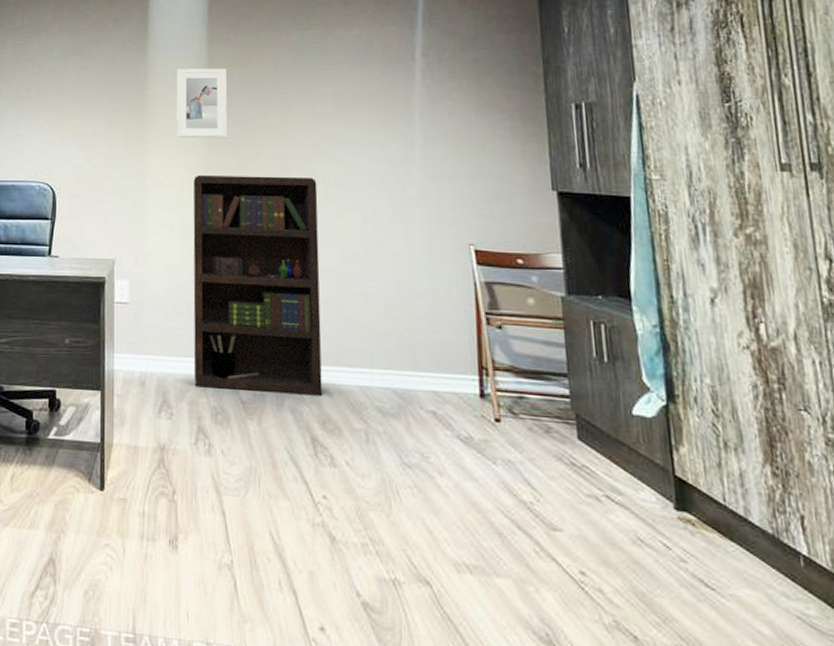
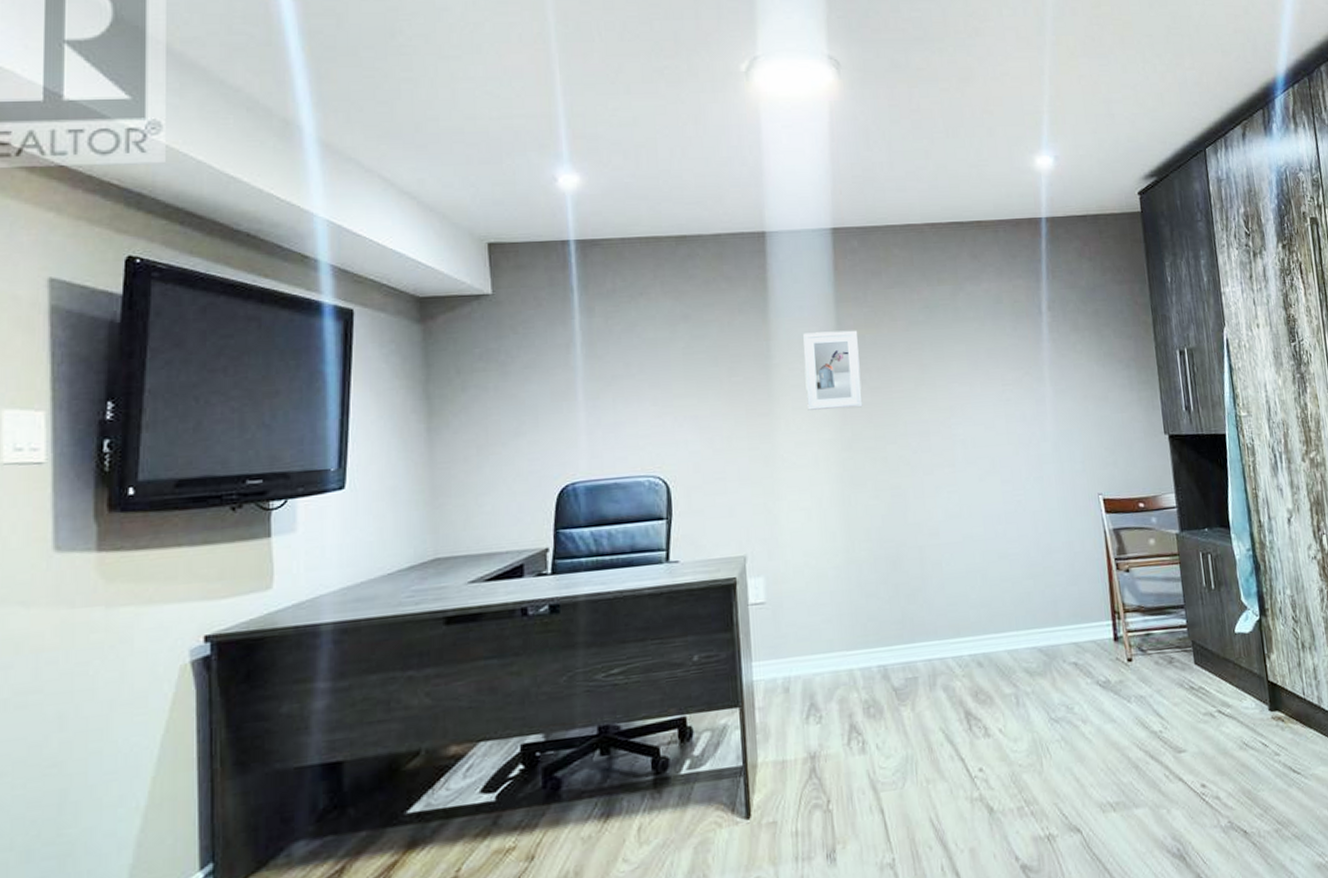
bookcase: present [193,174,323,396] -> none [829,442,974,681]

